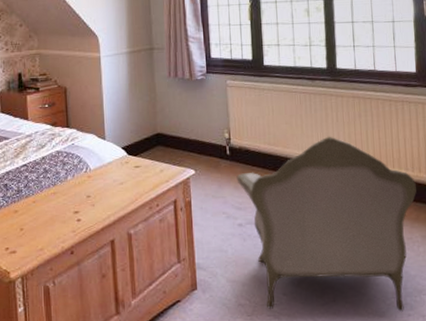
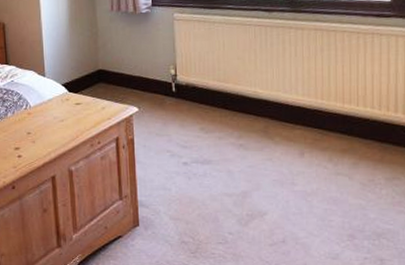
armchair: present [236,136,417,312] -> none [182,72,382,255]

